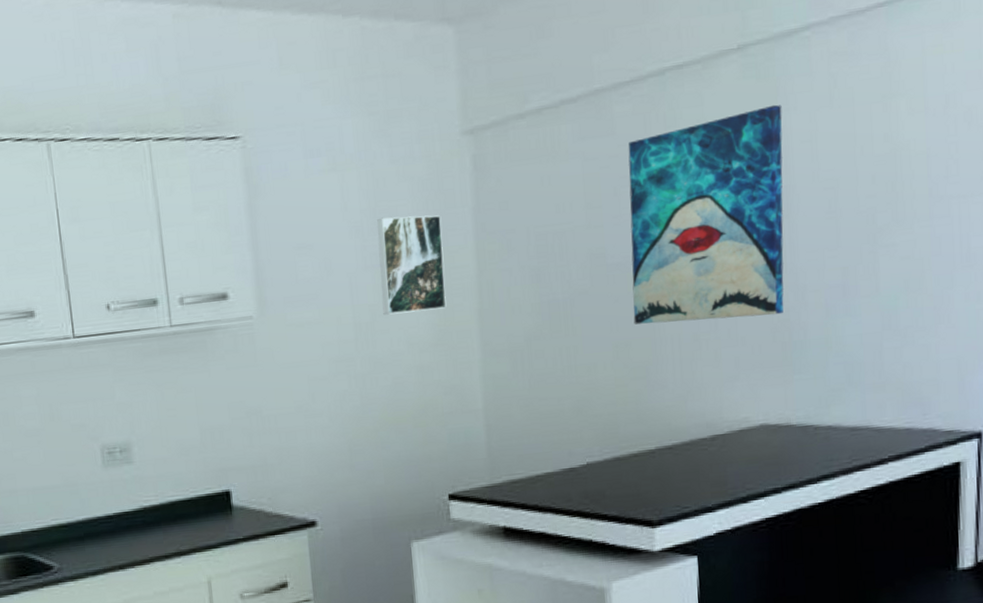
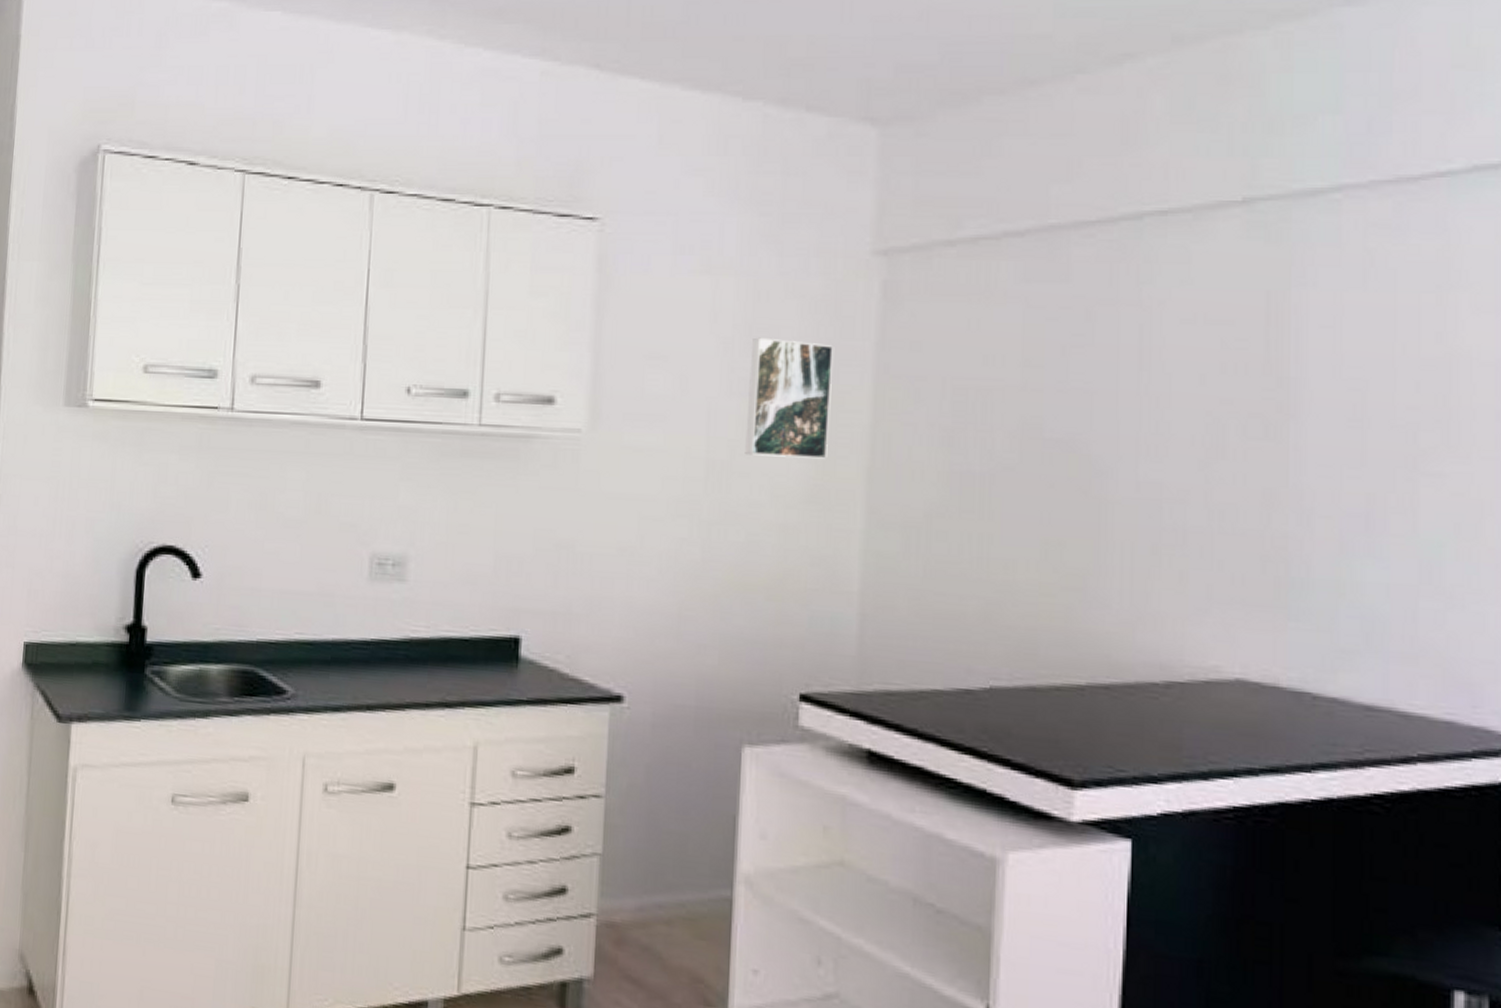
wall art: present [628,104,784,325] -> none [1072,275,1297,540]

